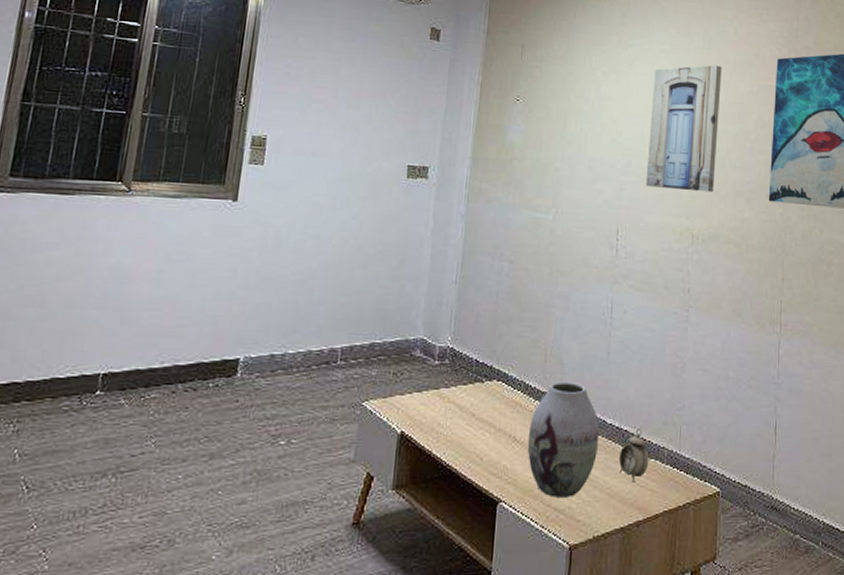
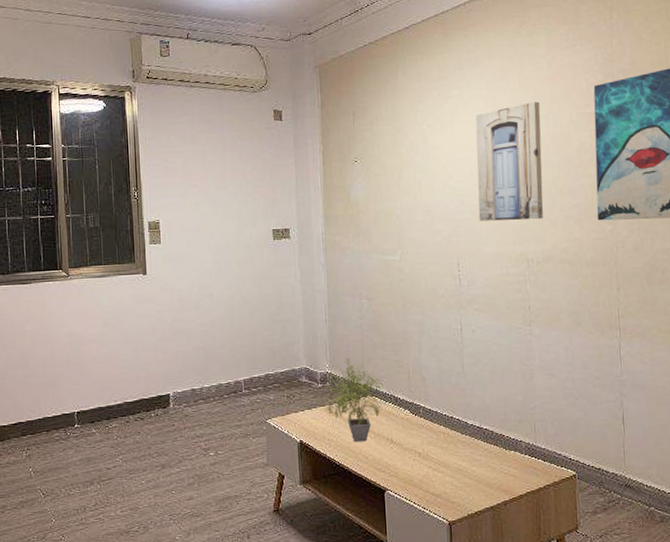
potted plant: none [439,331,514,438] -> present [324,358,386,442]
vase: present [527,381,599,497] -> none [402,392,464,485]
alarm clock: present [618,428,650,483] -> none [482,427,510,471]

